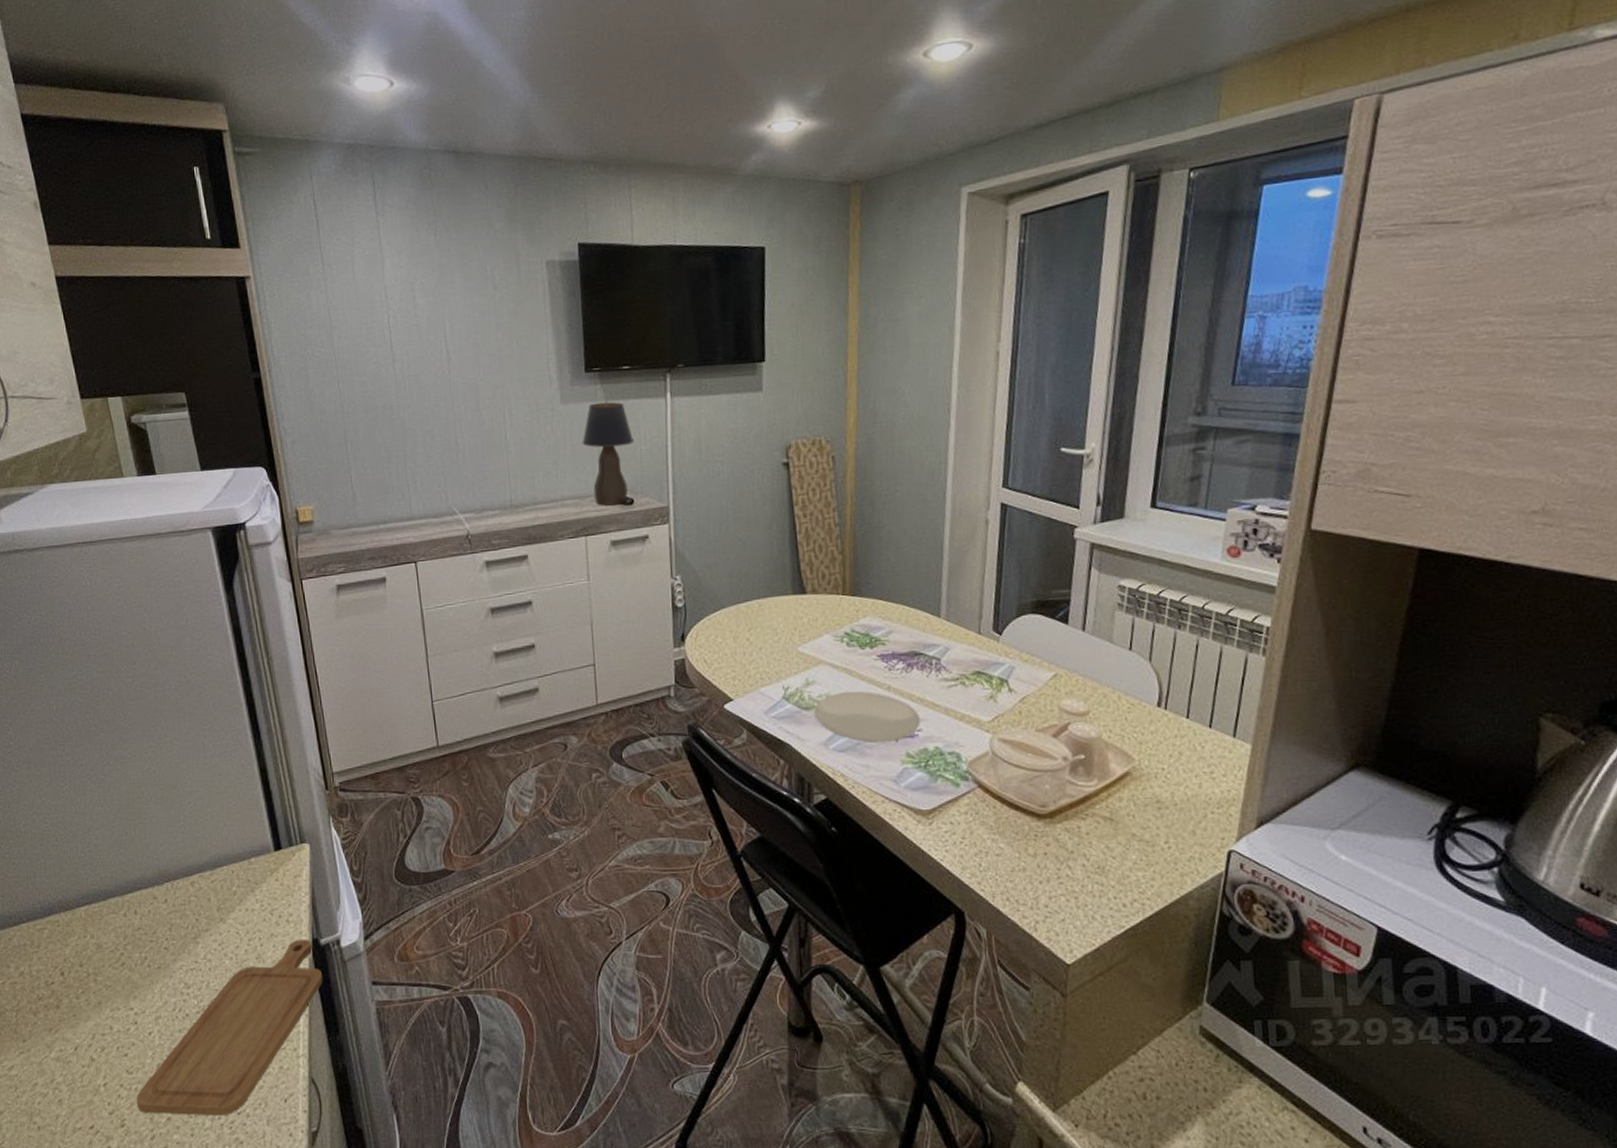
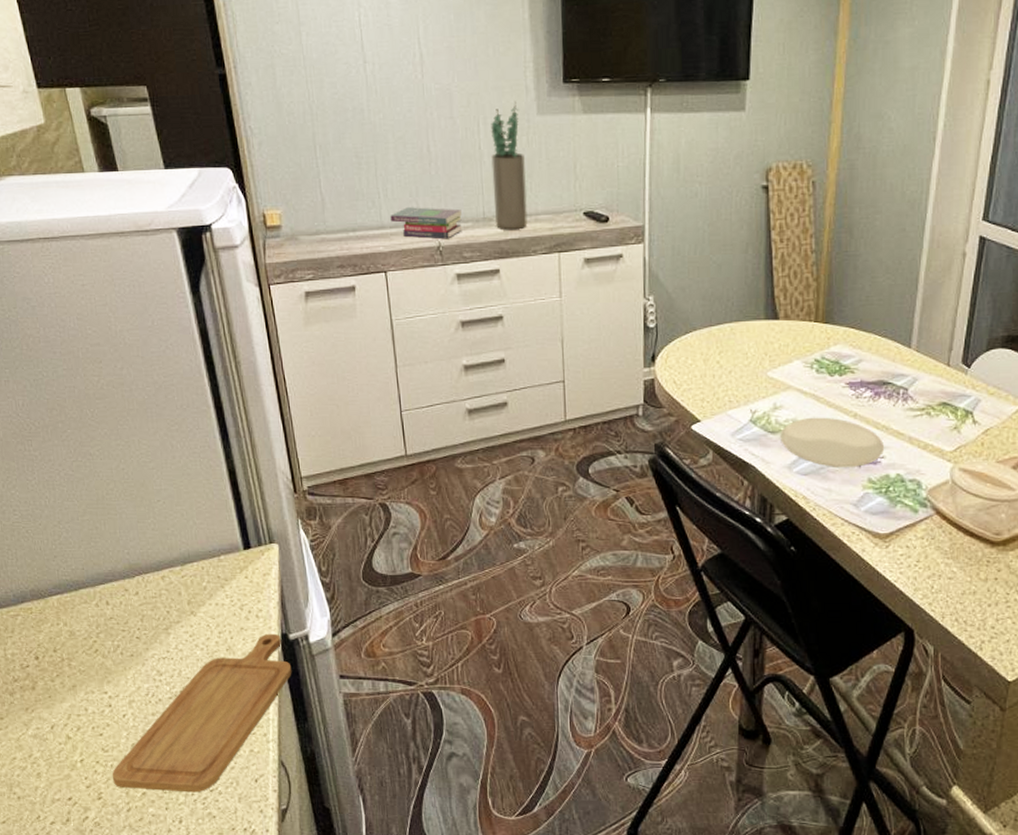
books: none [419,497,490,528] -> present [390,207,462,240]
vase: none [516,391,554,517] -> present [491,101,528,230]
table lamp: present [582,401,635,506] -> none [558,114,612,223]

